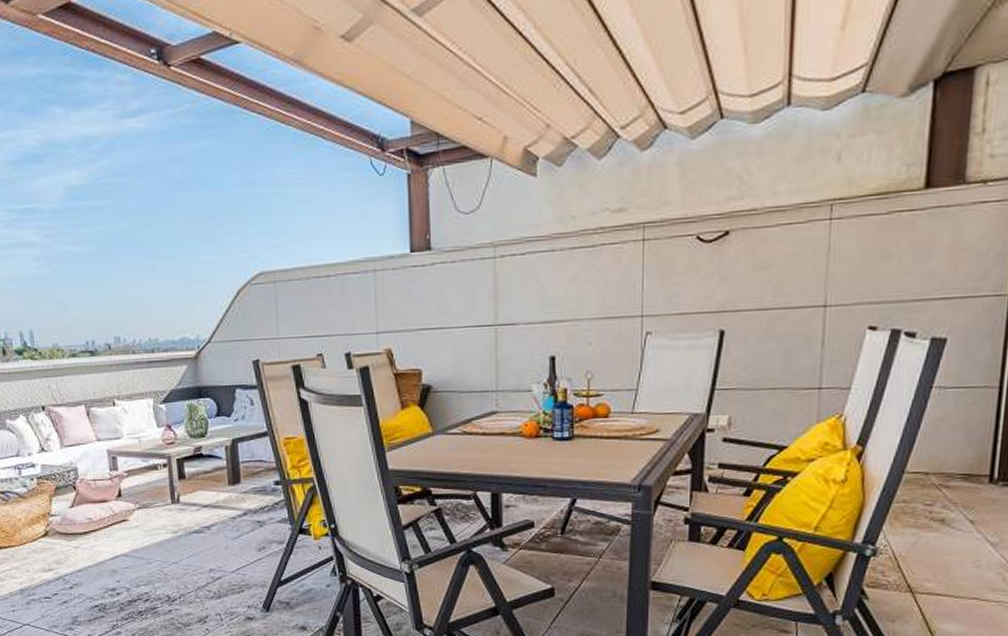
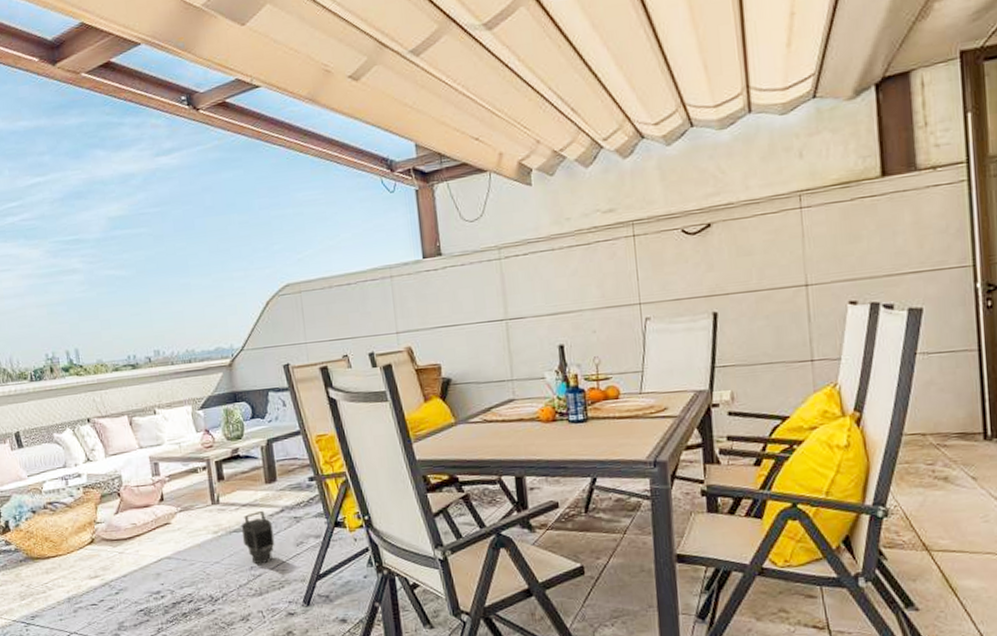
lantern: none [201,512,236,567] -> present [241,510,275,565]

